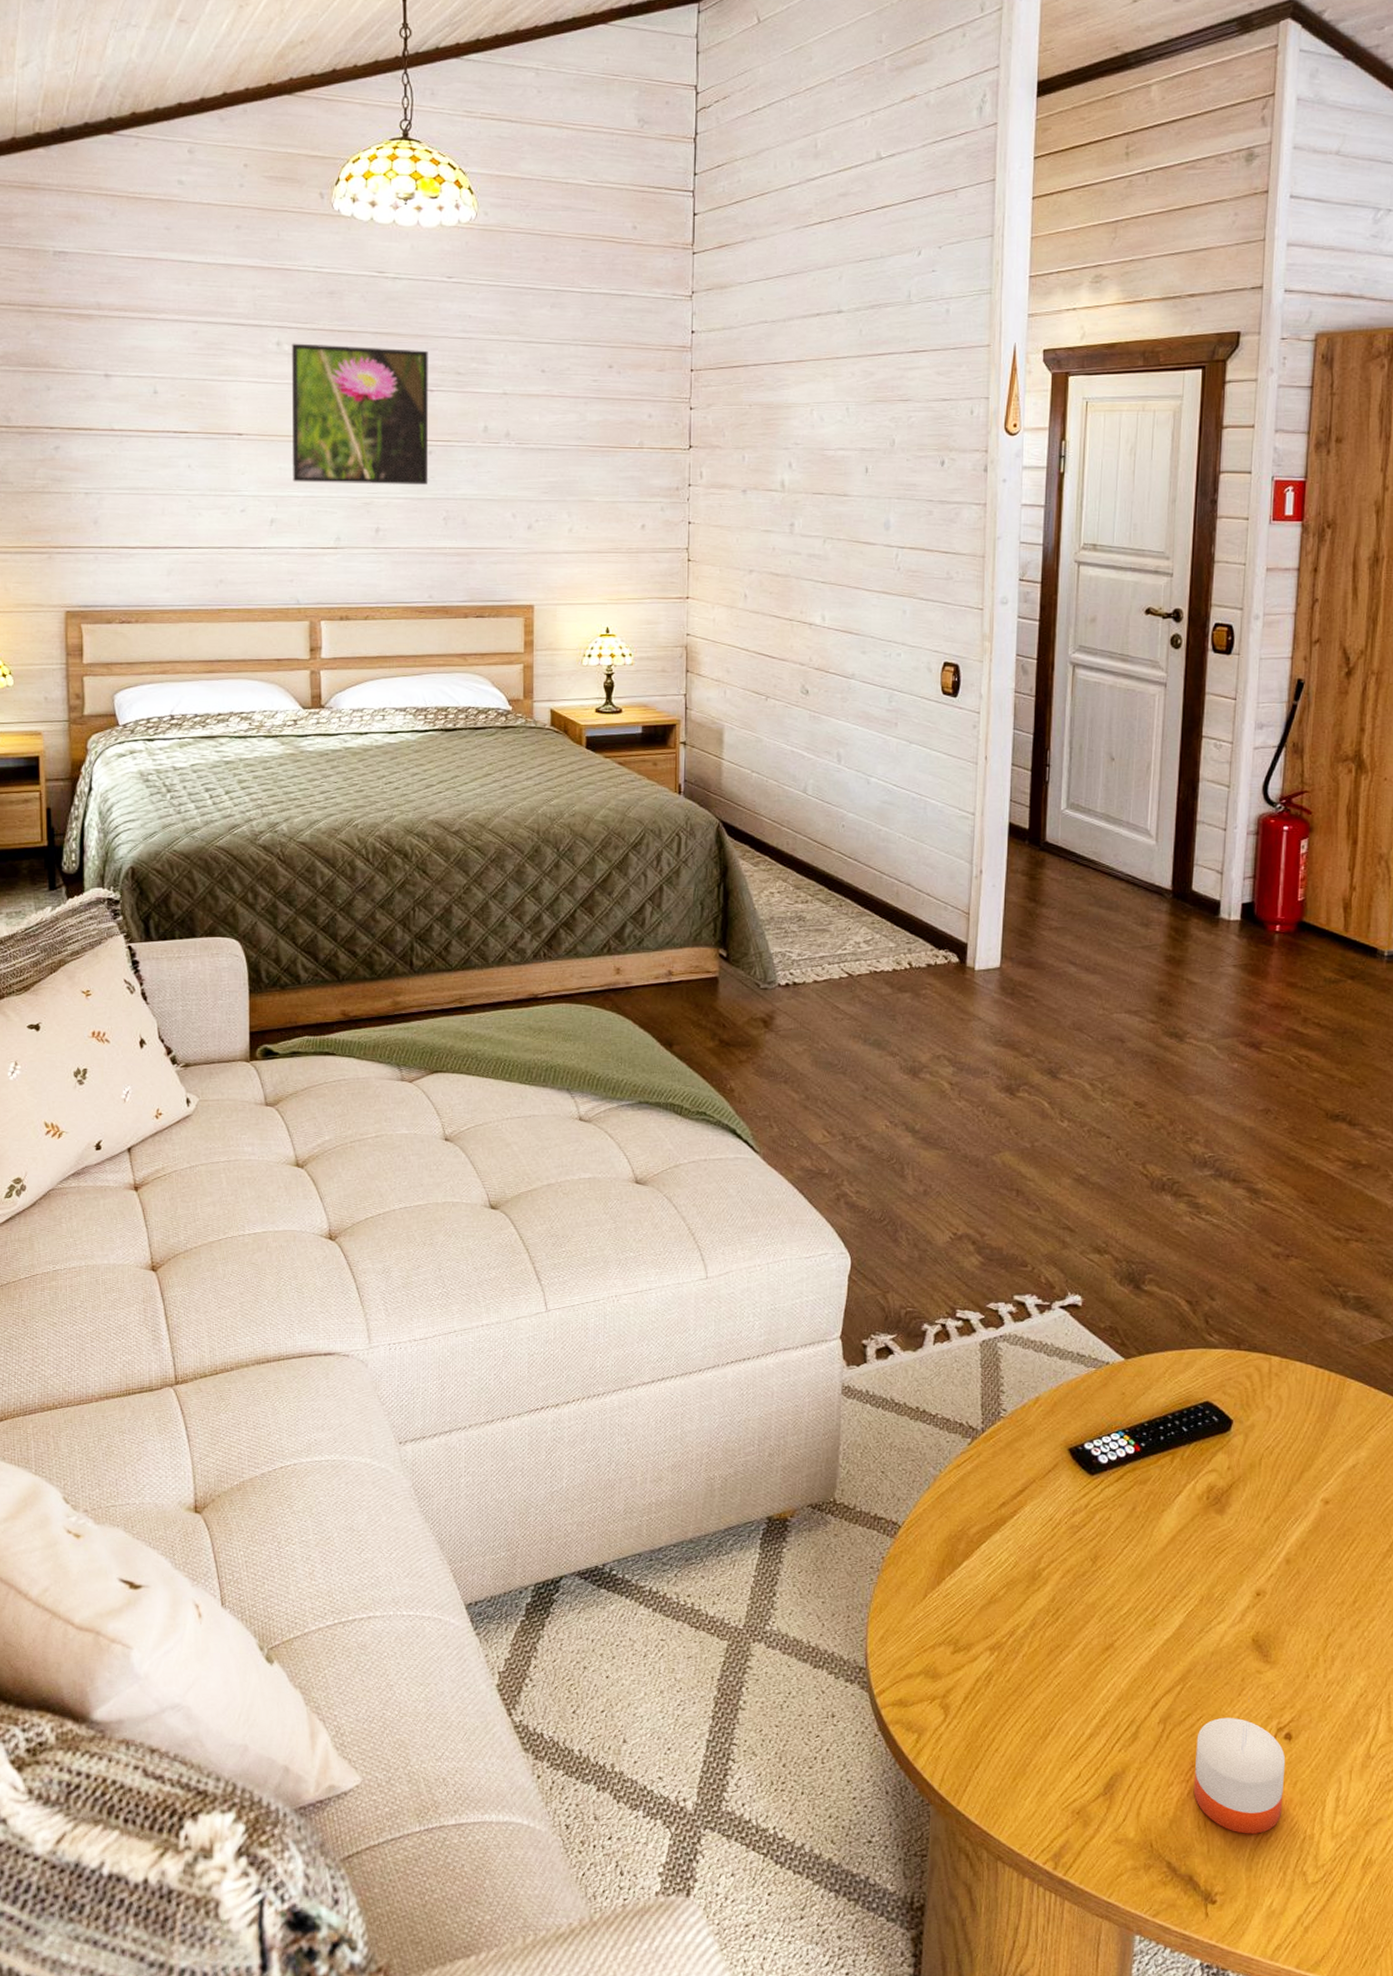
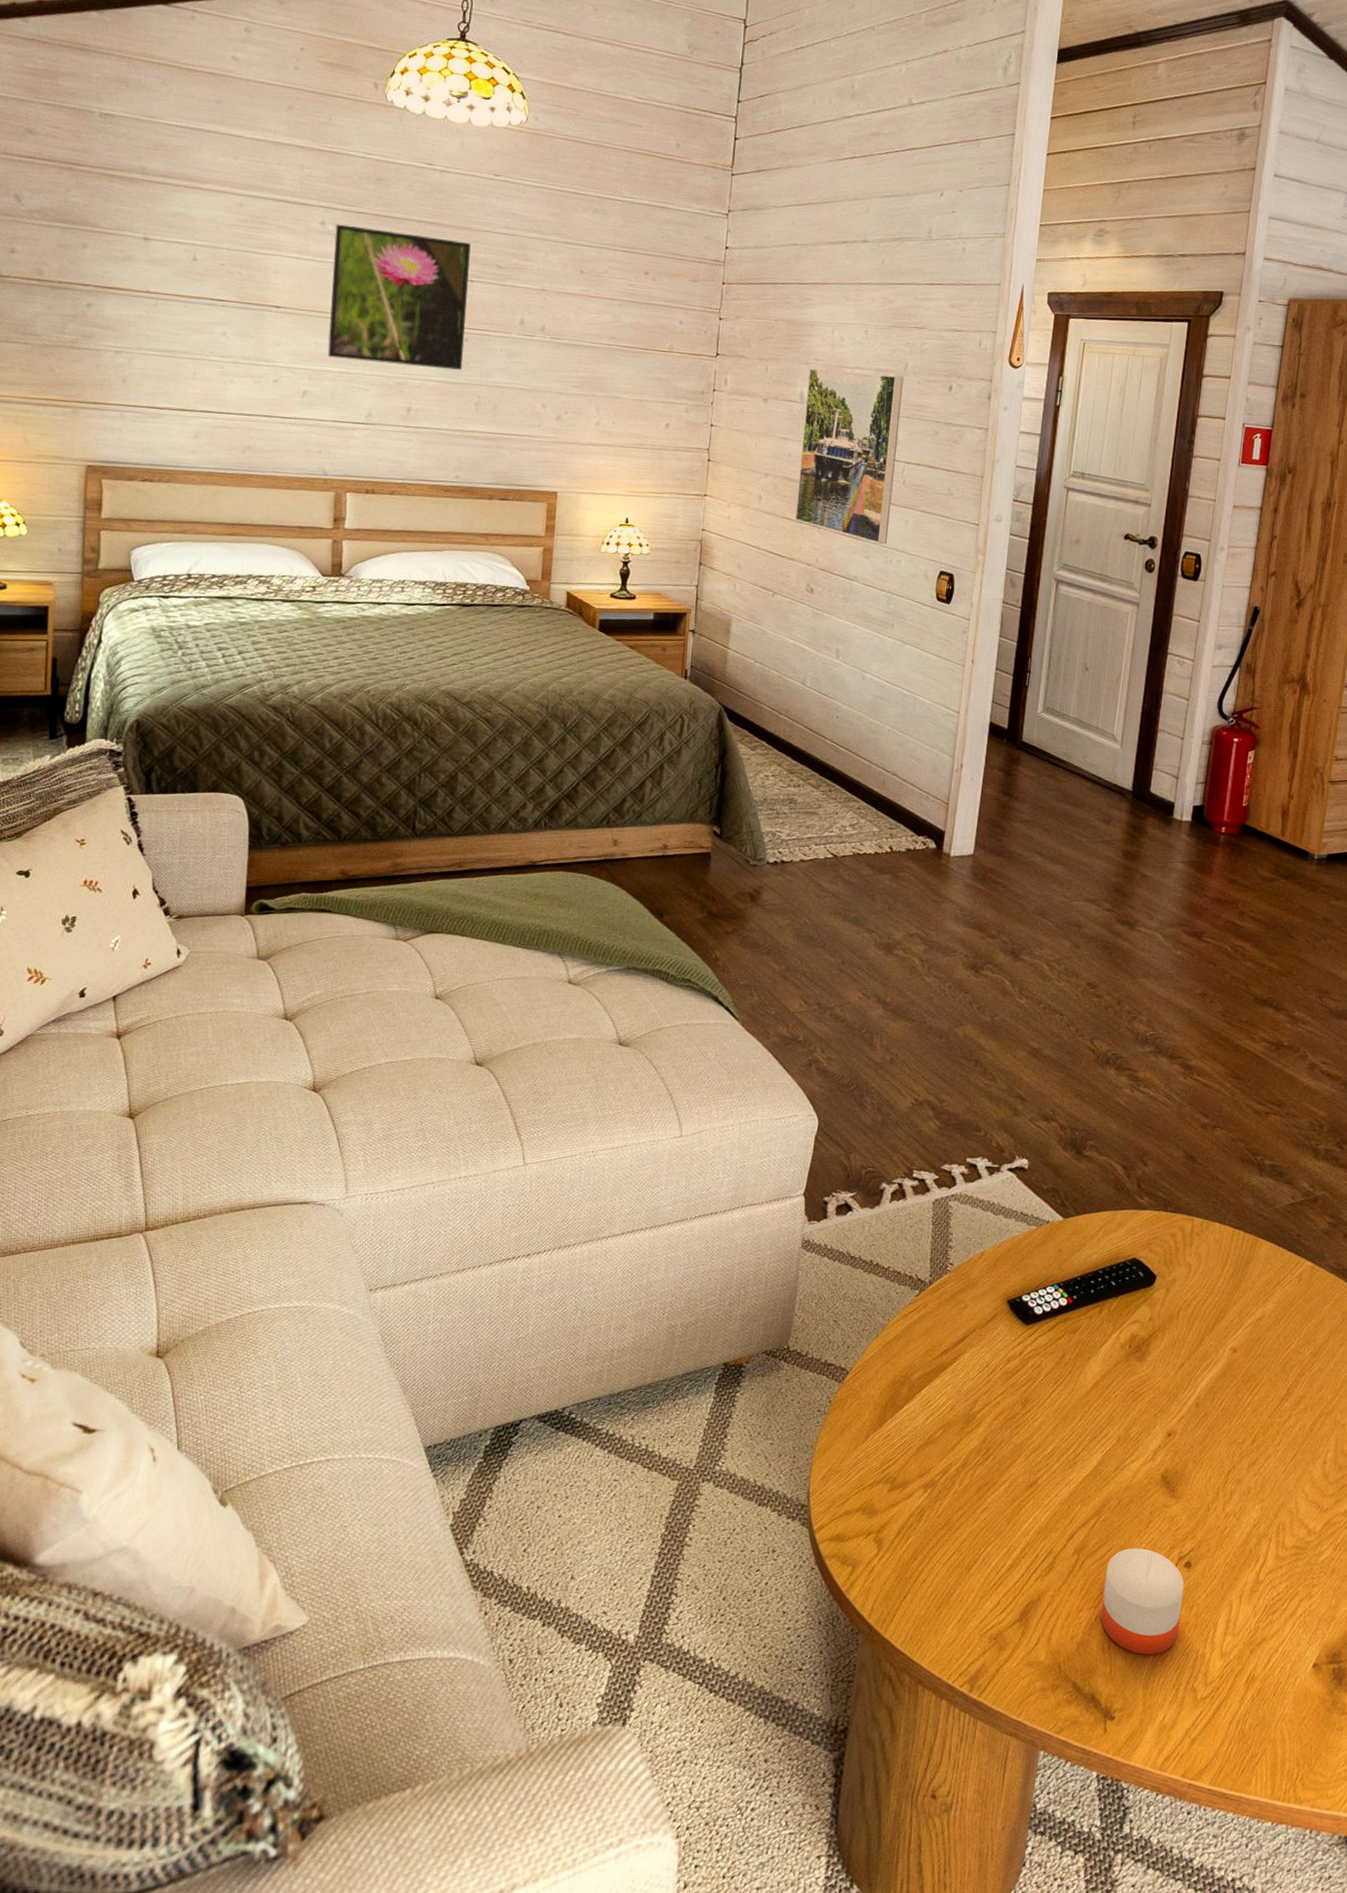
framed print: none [785,453,891,637] -> present [795,368,904,544]

